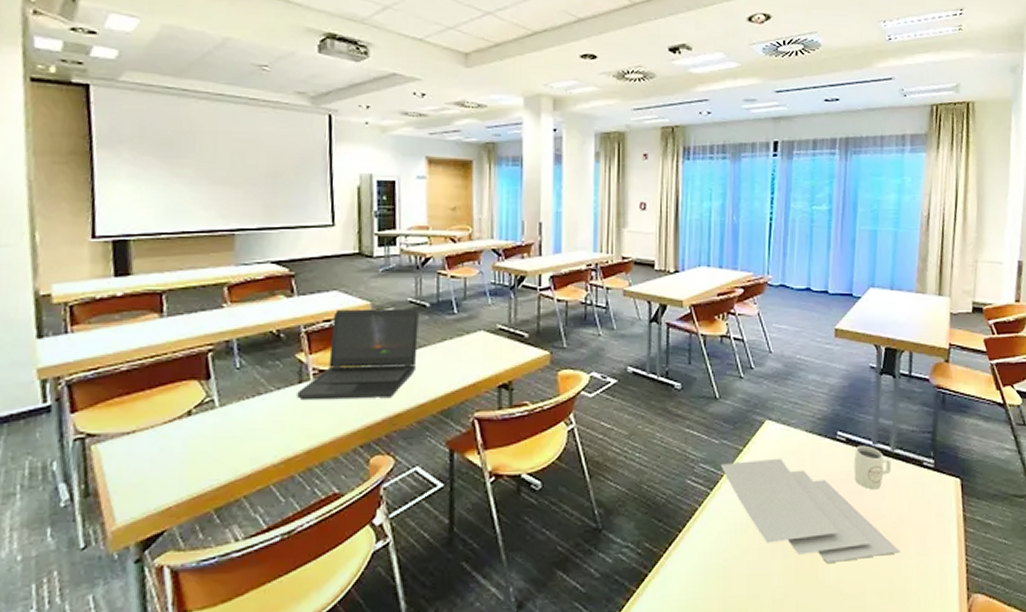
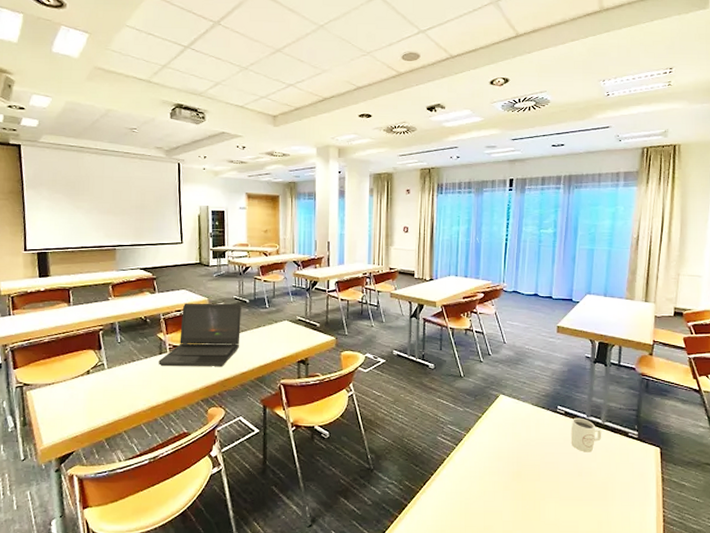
papers: present [720,458,900,563] -> none [464,424,608,506]

